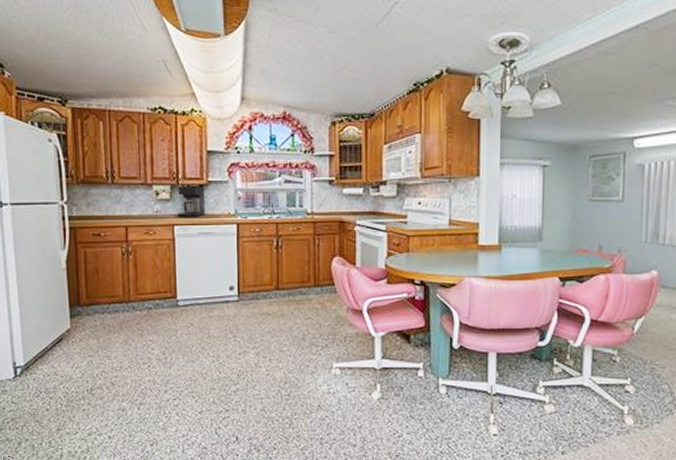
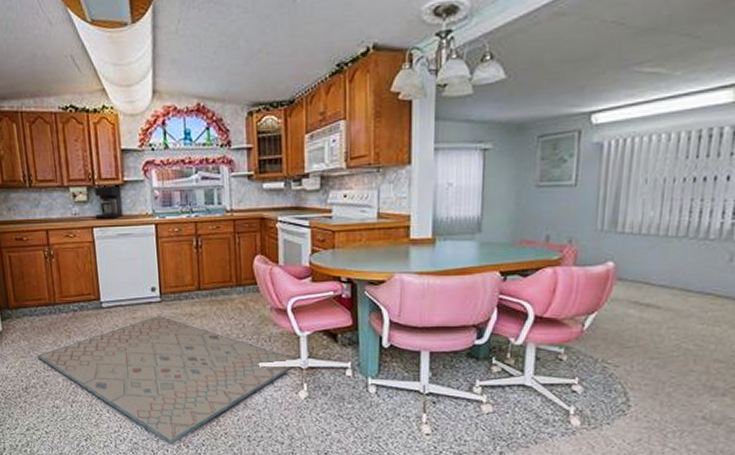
rug: none [106,315,373,449] -> present [37,316,299,445]

